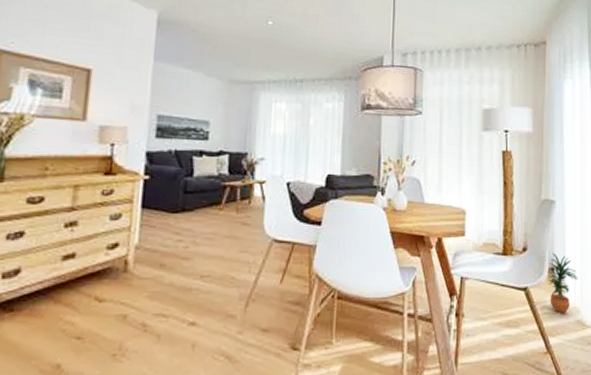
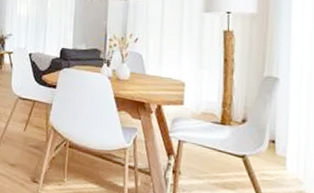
potted plant: present [547,253,578,314] -> none [268,127,302,184]

